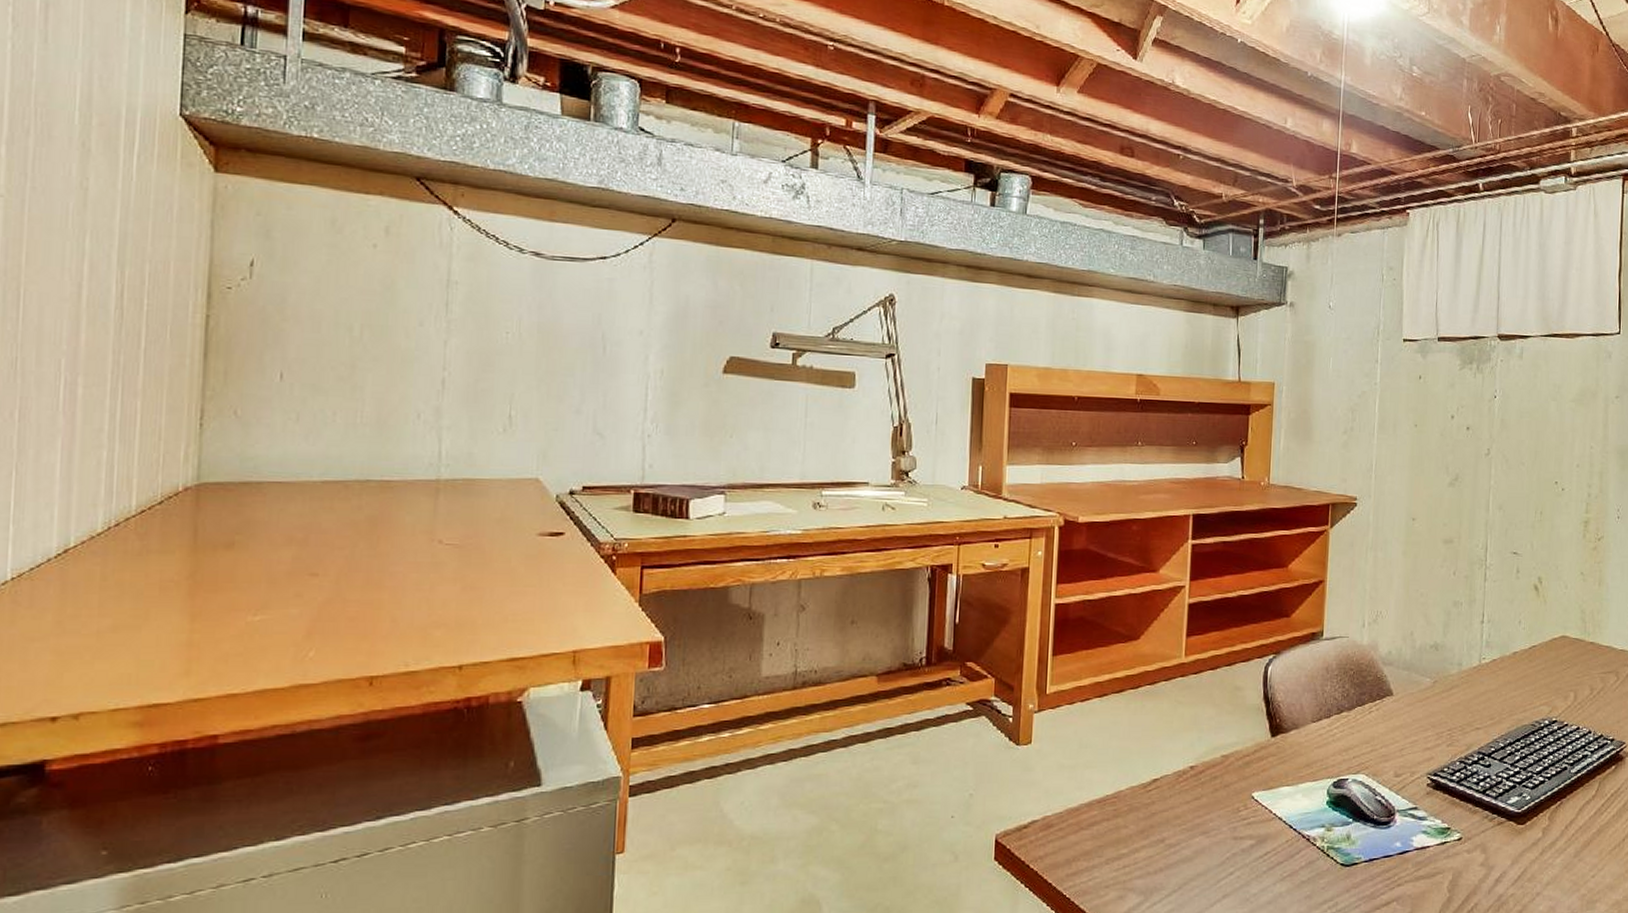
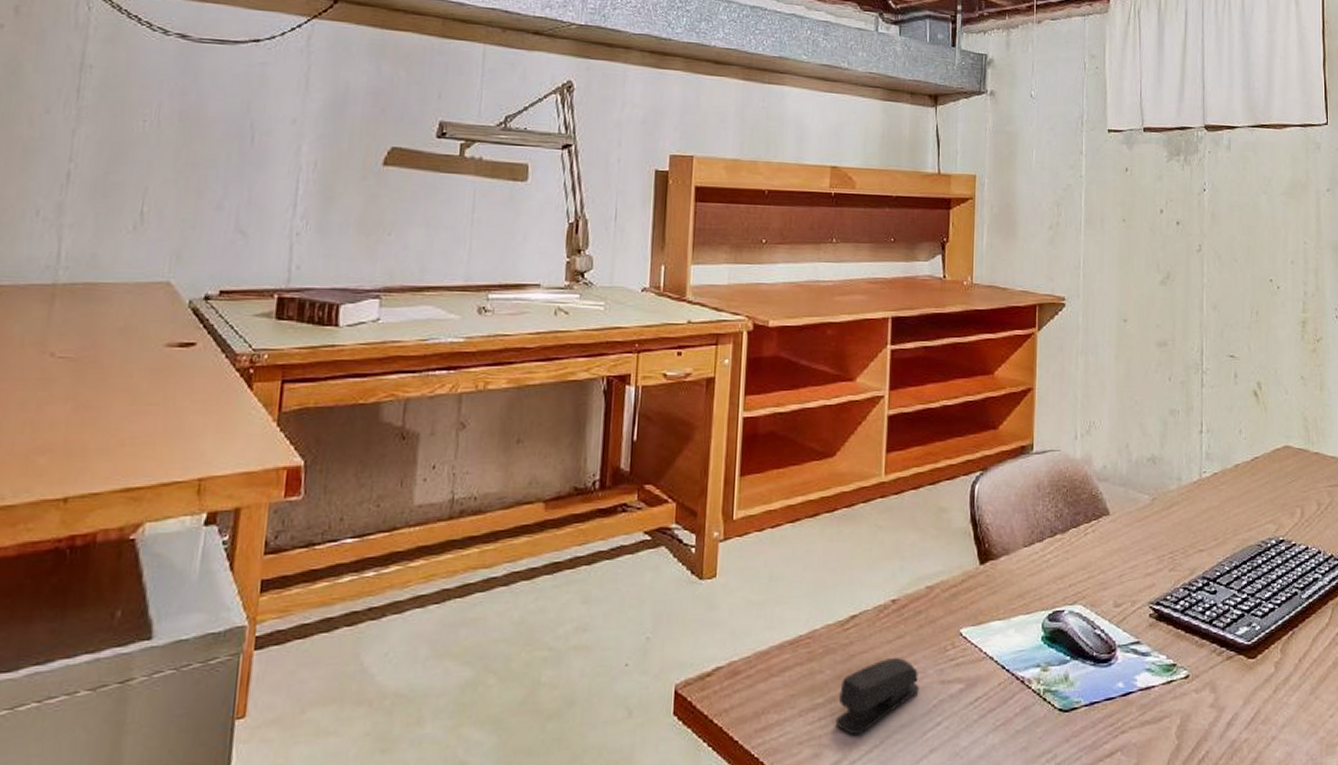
stapler: none [1138,815,1214,881] -> present [835,657,919,735]

